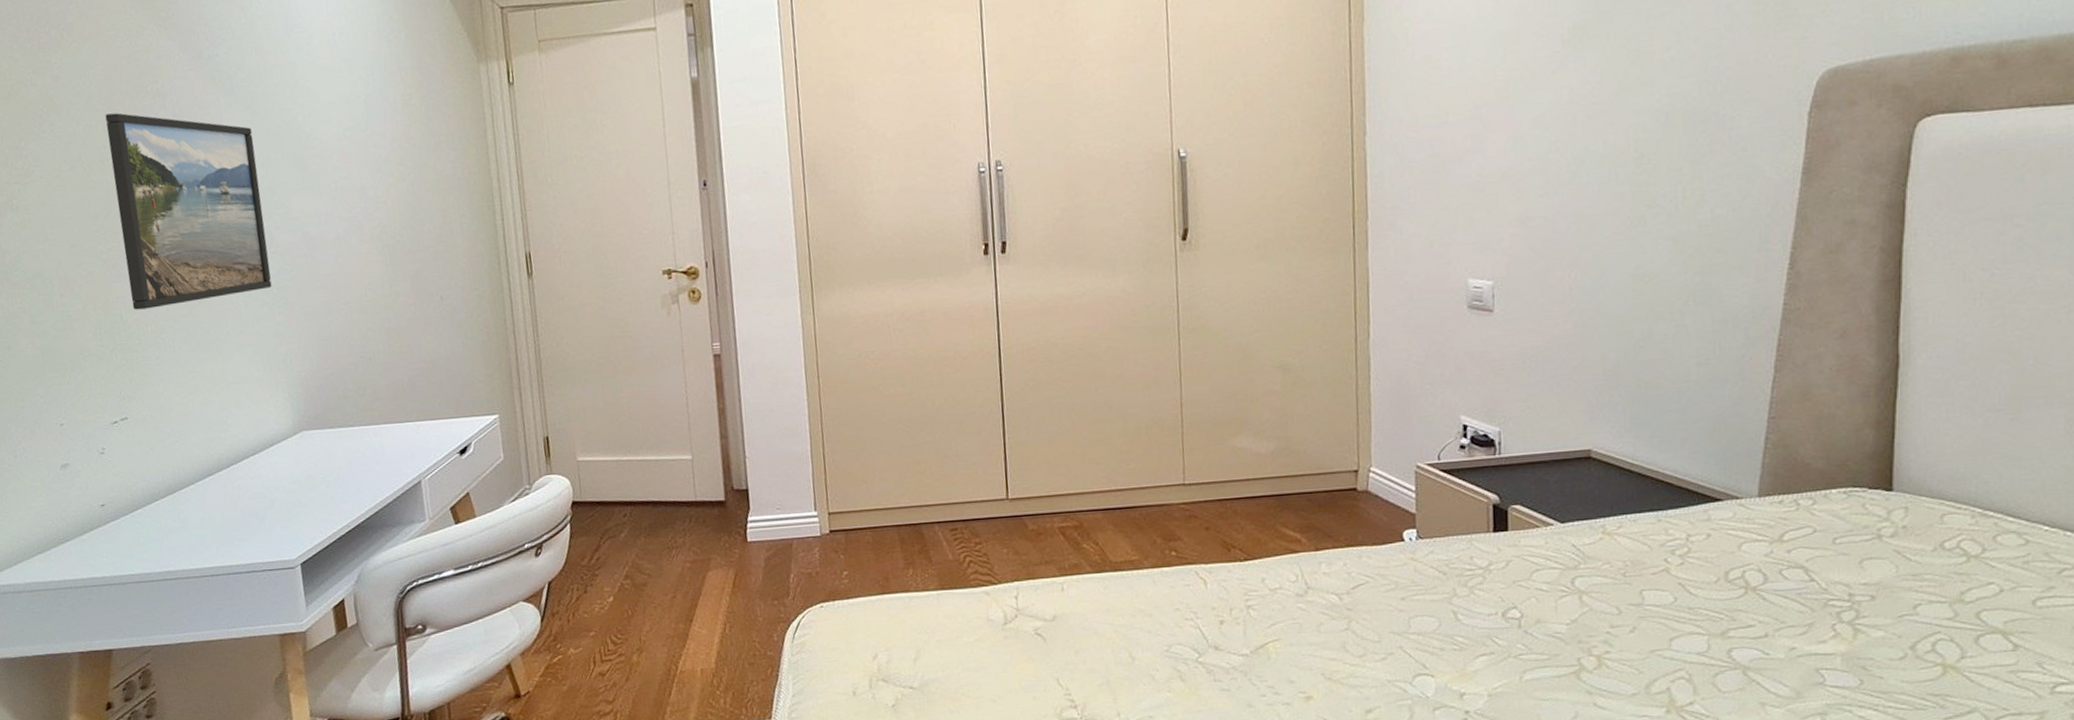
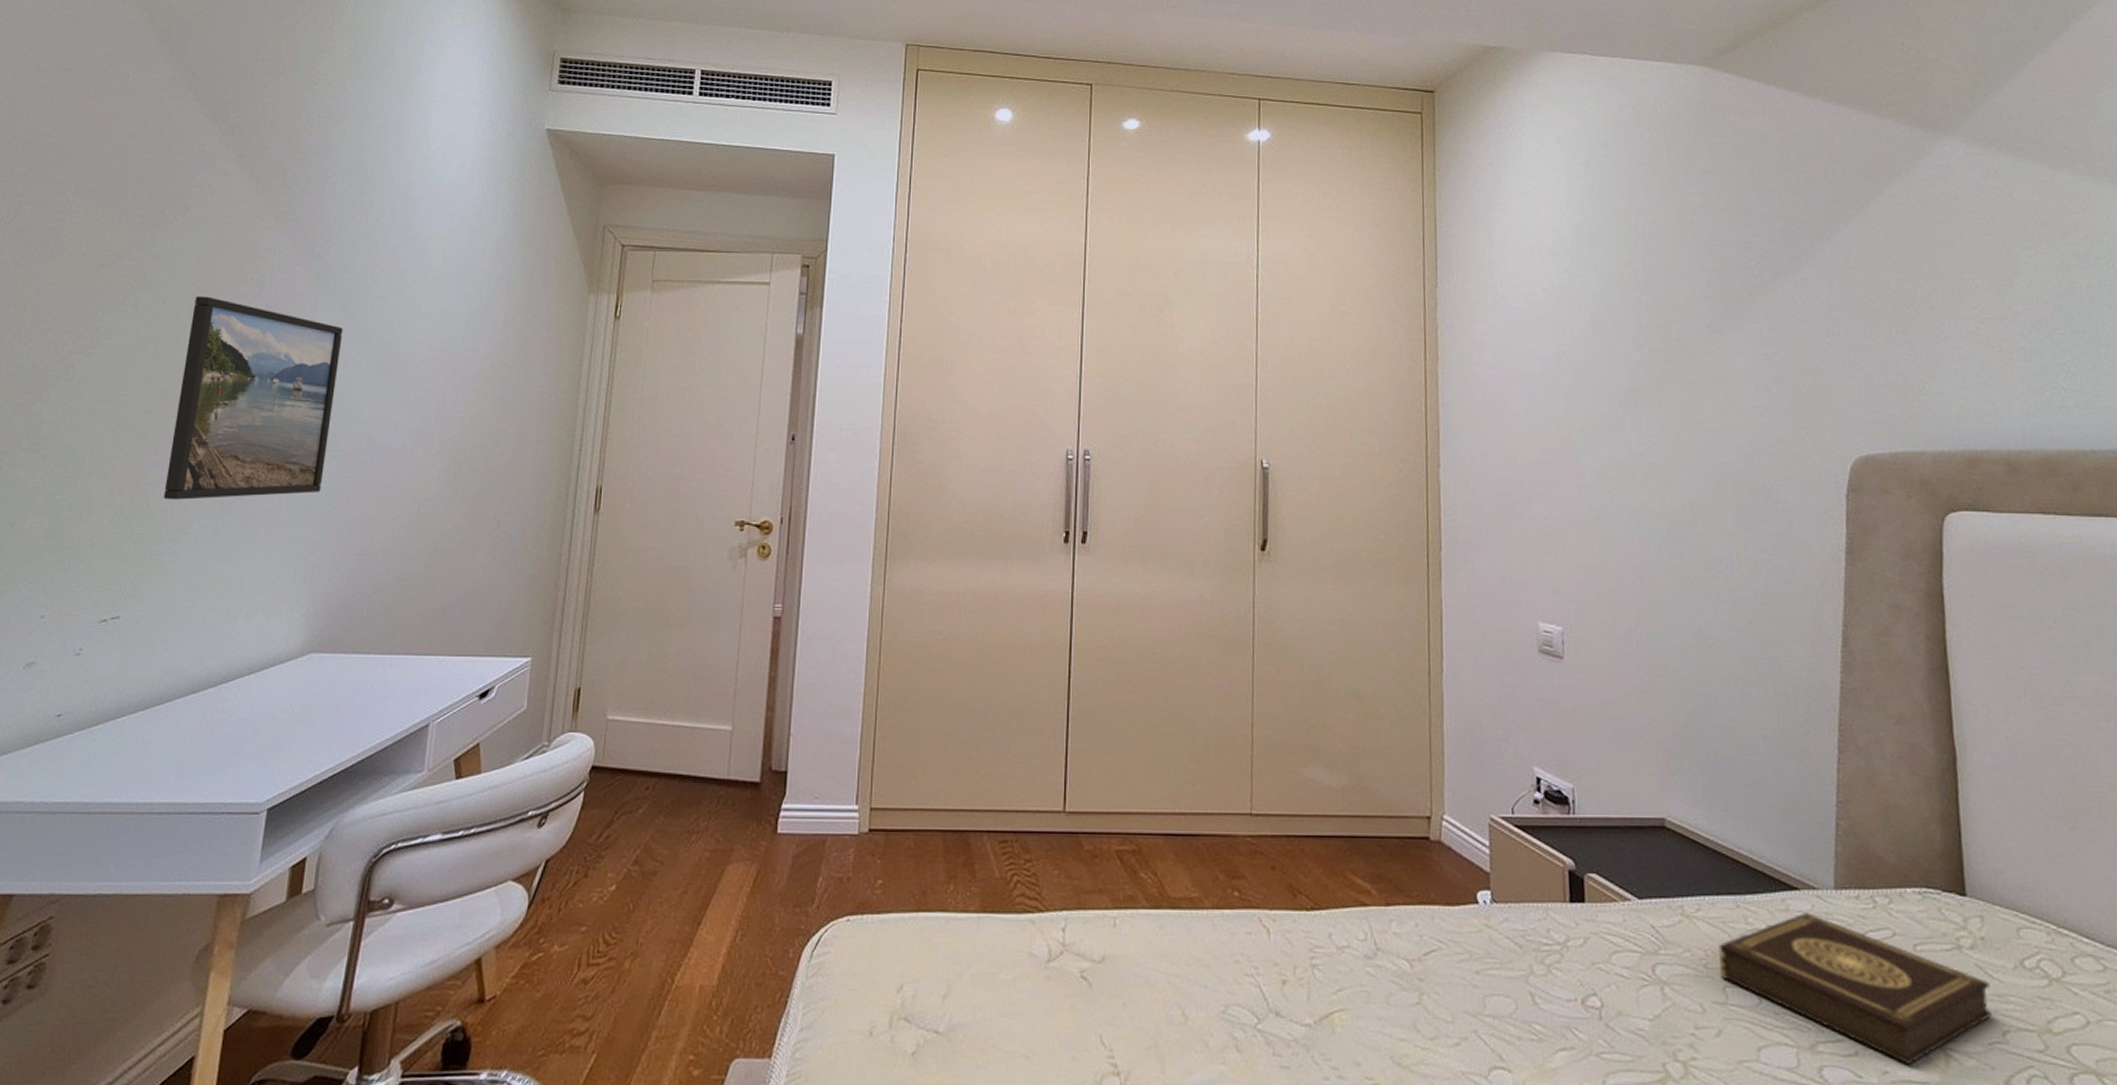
book: none [1638,520,1907,641] -> present [1718,913,1992,1066]

